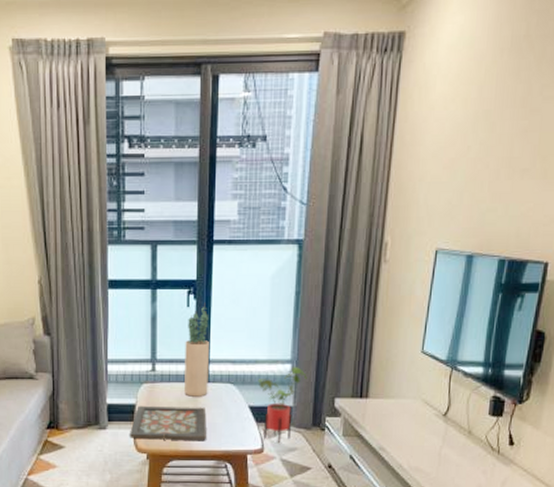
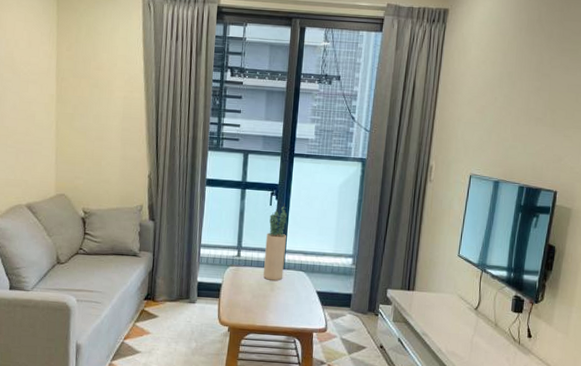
decorative tray: present [129,405,206,442] -> none [214,285,281,319]
house plant: present [257,366,307,442] -> none [324,260,365,324]

